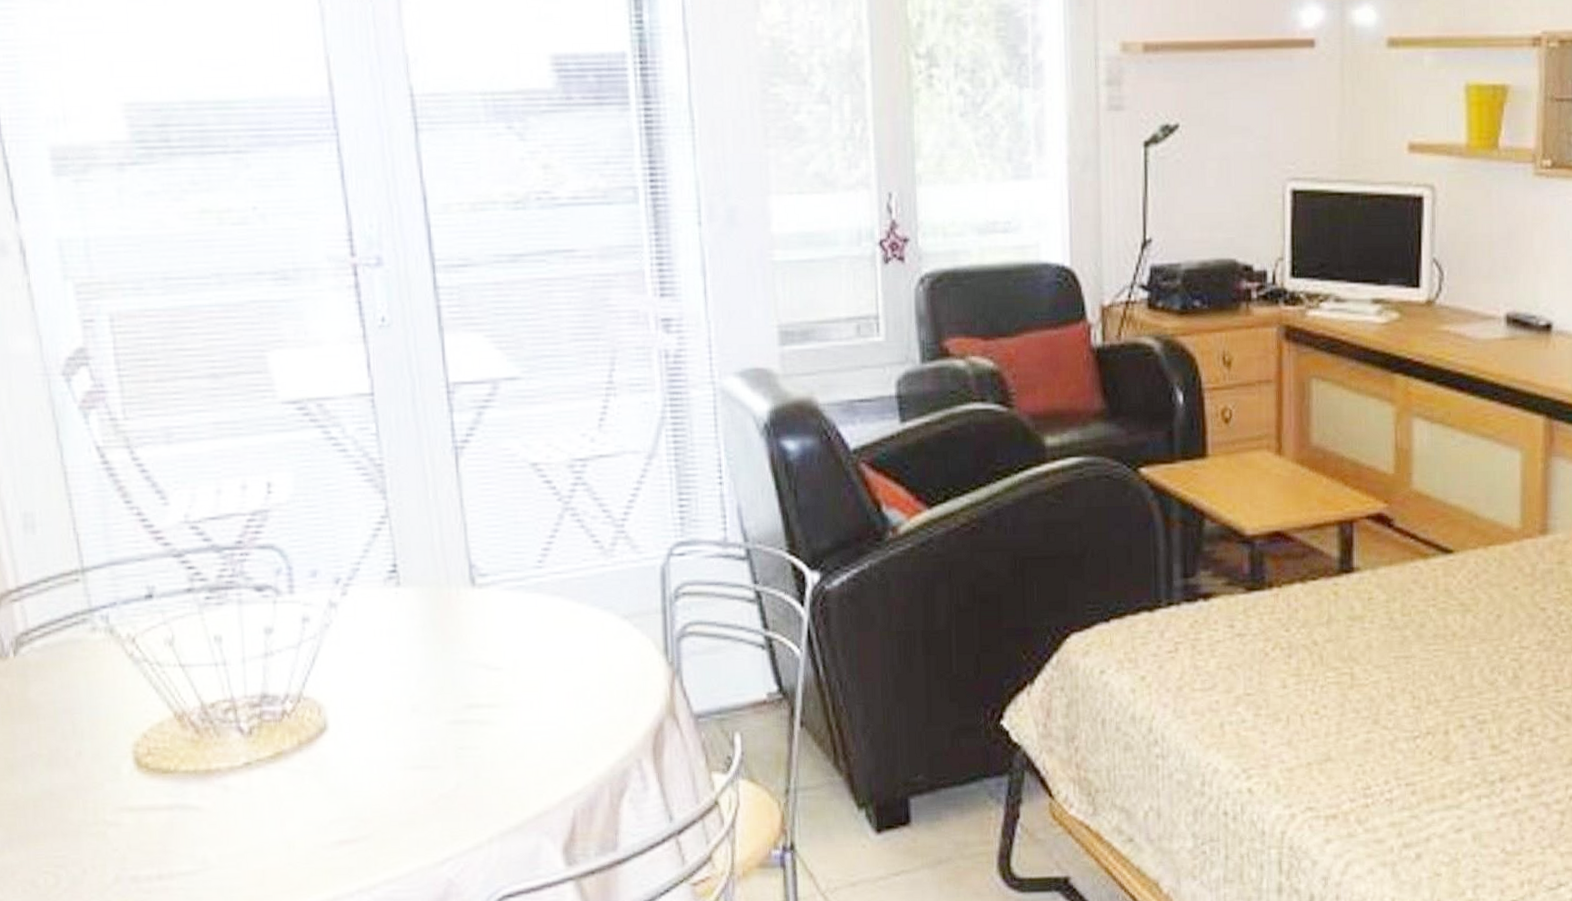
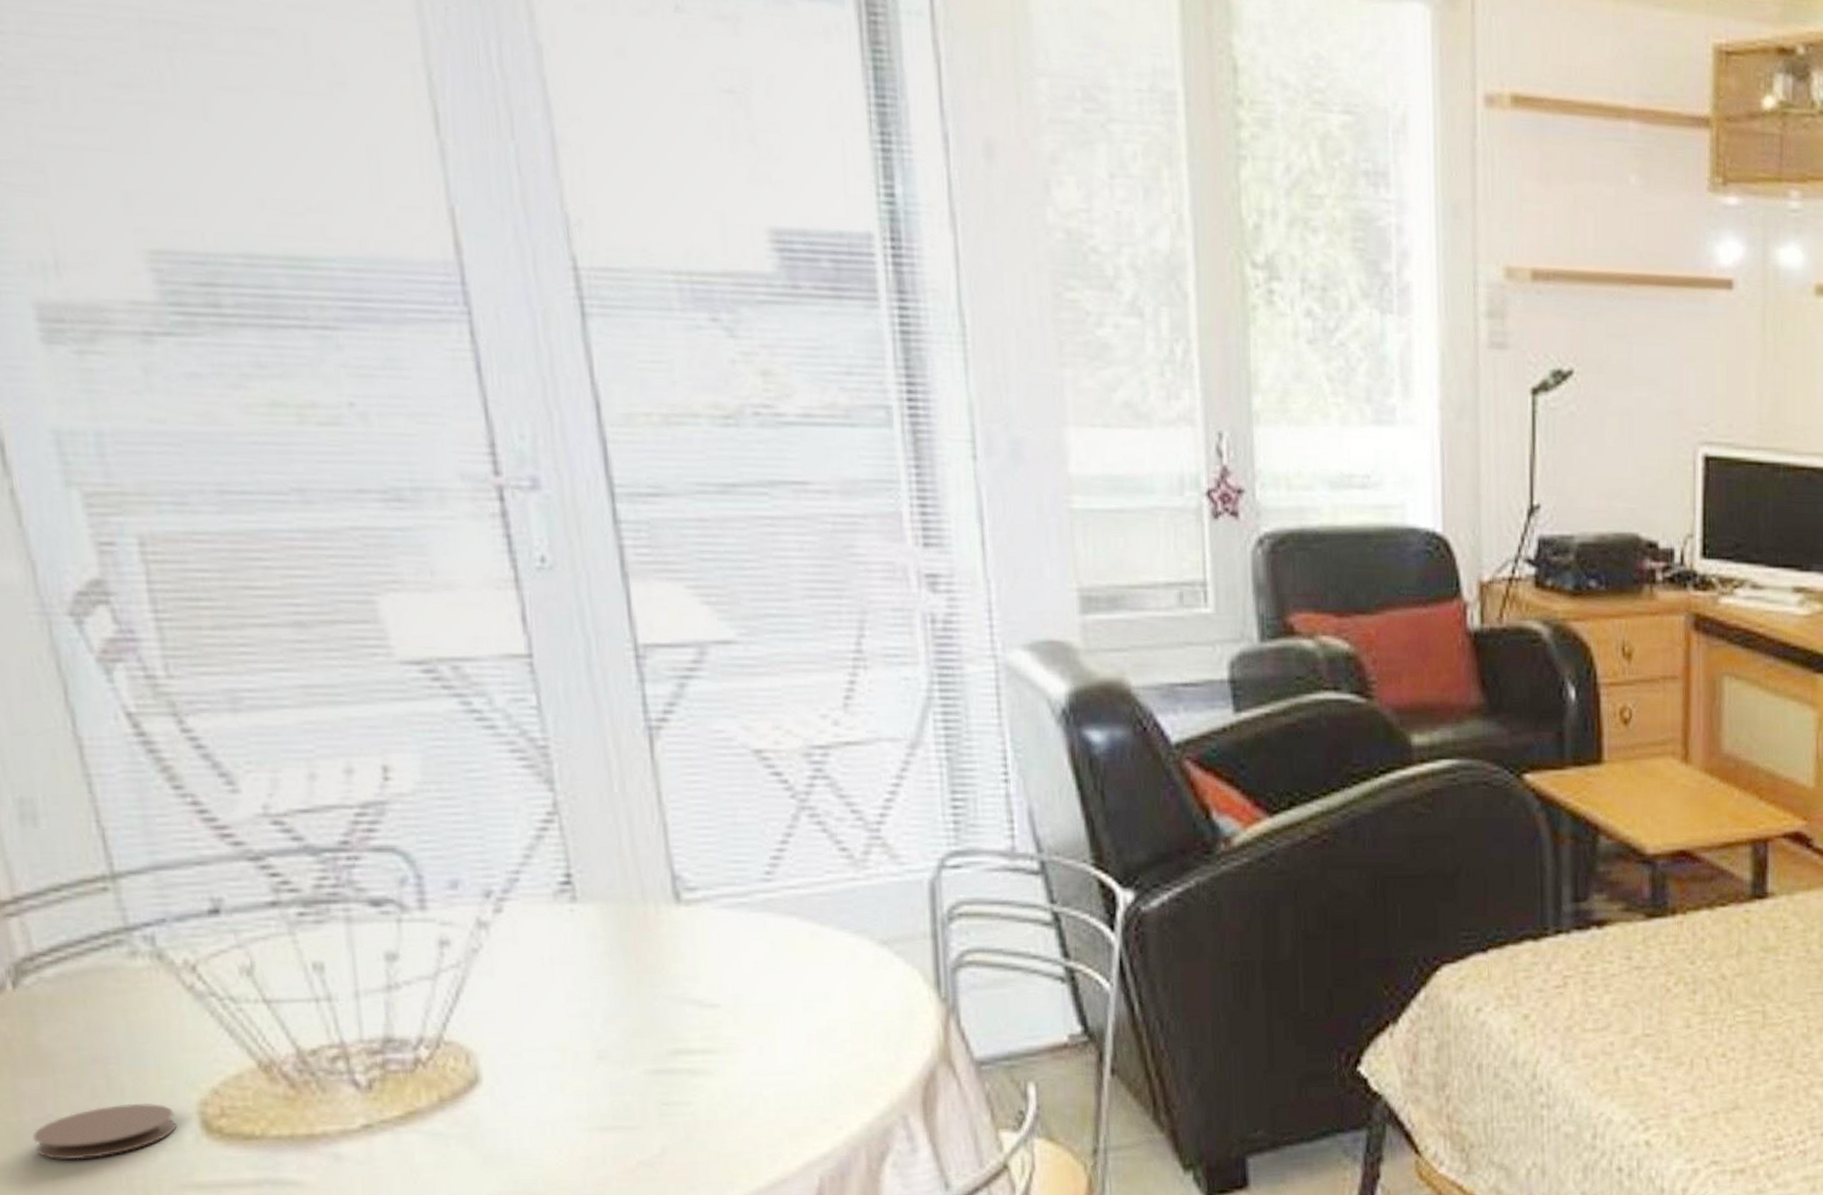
coaster: none [22,744,118,788] -> present [33,1102,177,1161]

